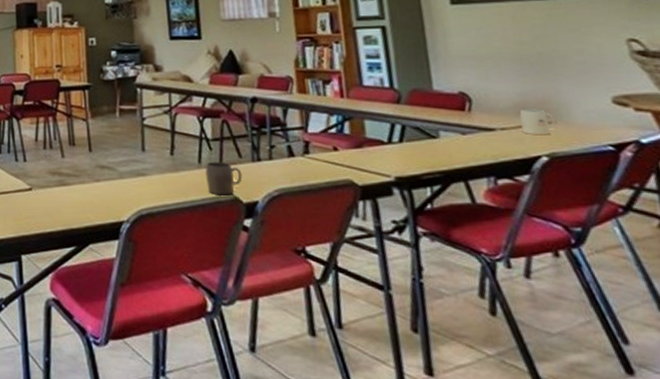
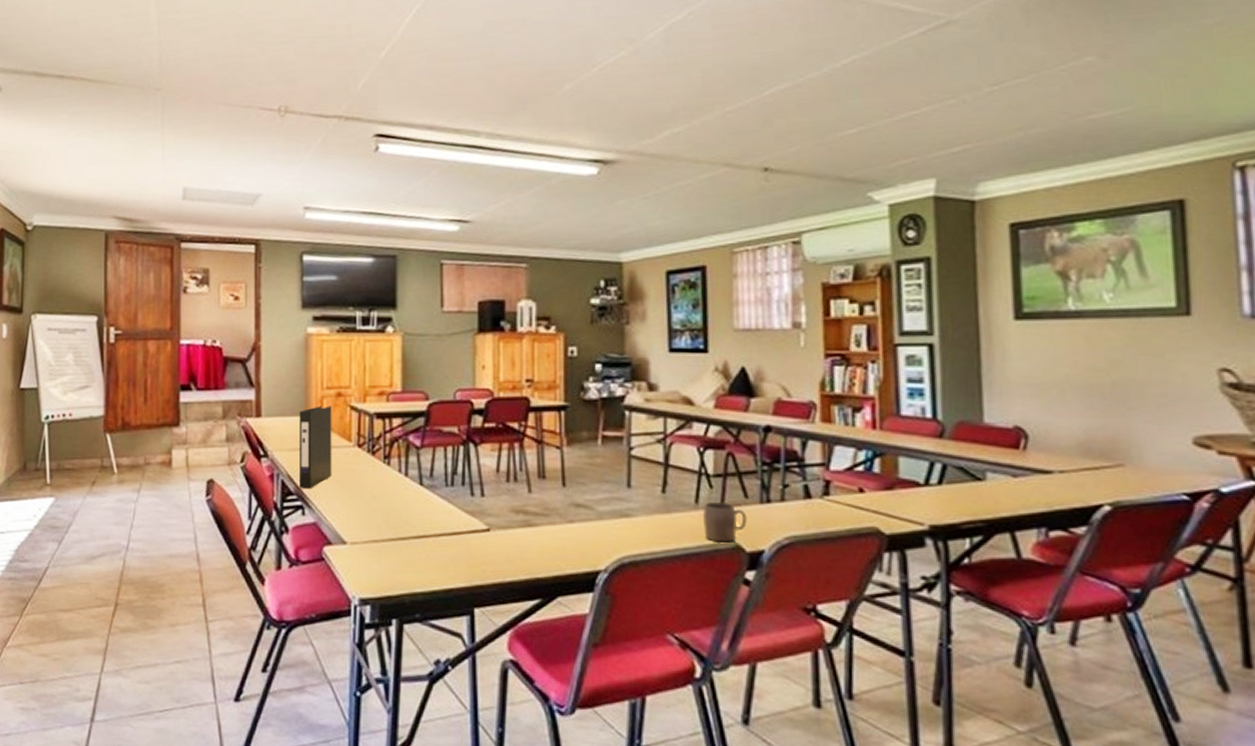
mug: present [519,109,556,135] -> none [1082,449,1124,481]

